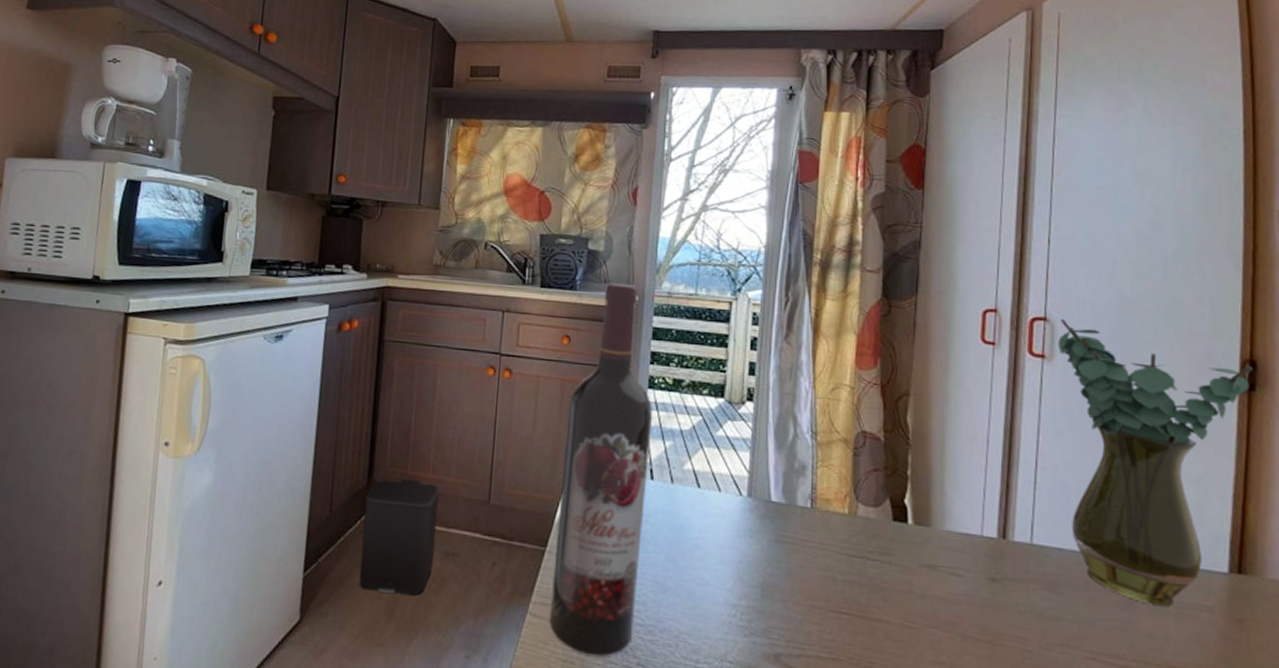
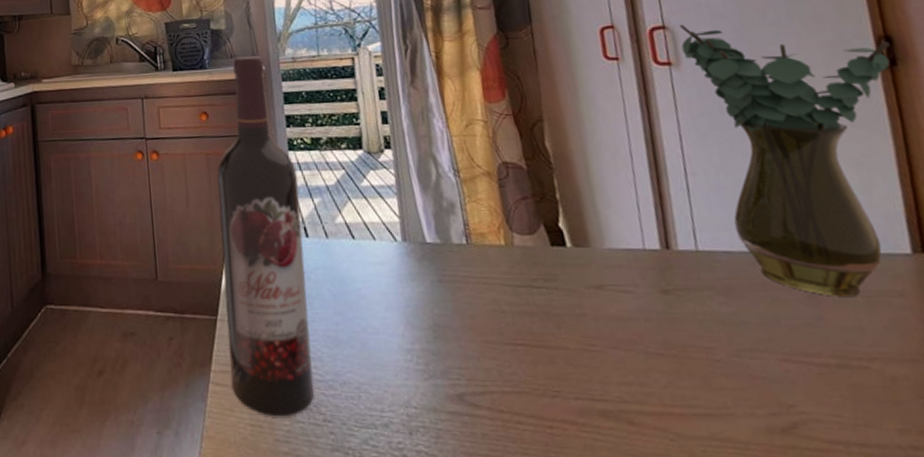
pedal bin: present [359,478,439,595] -> none [42,267,115,380]

